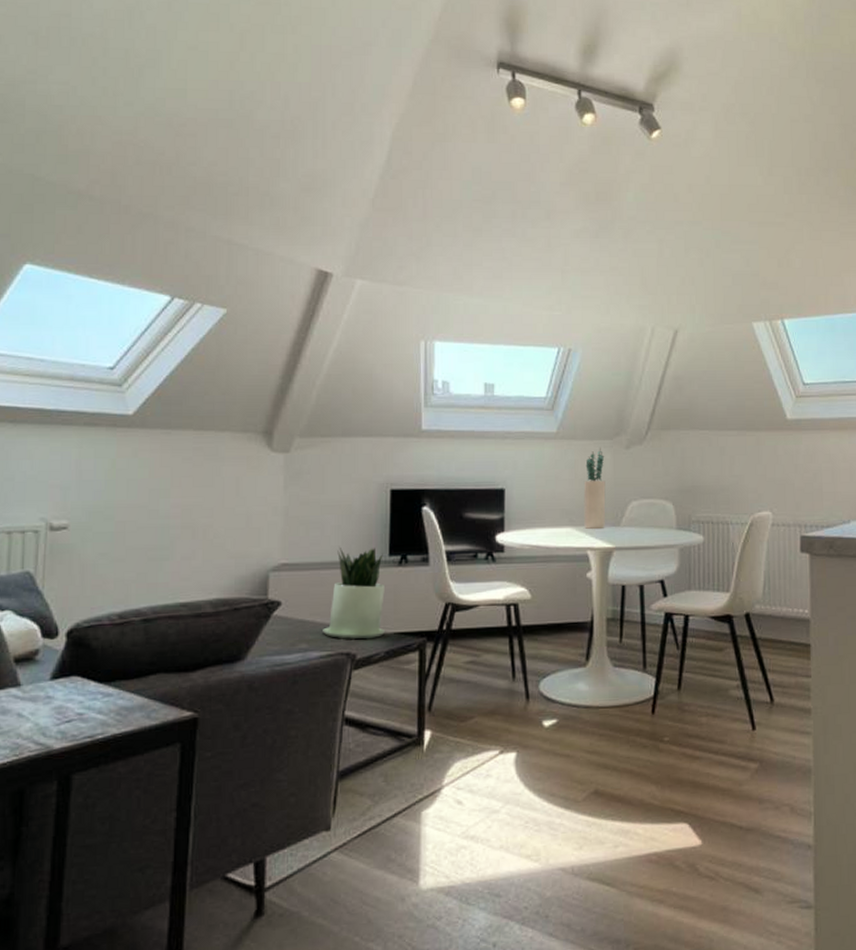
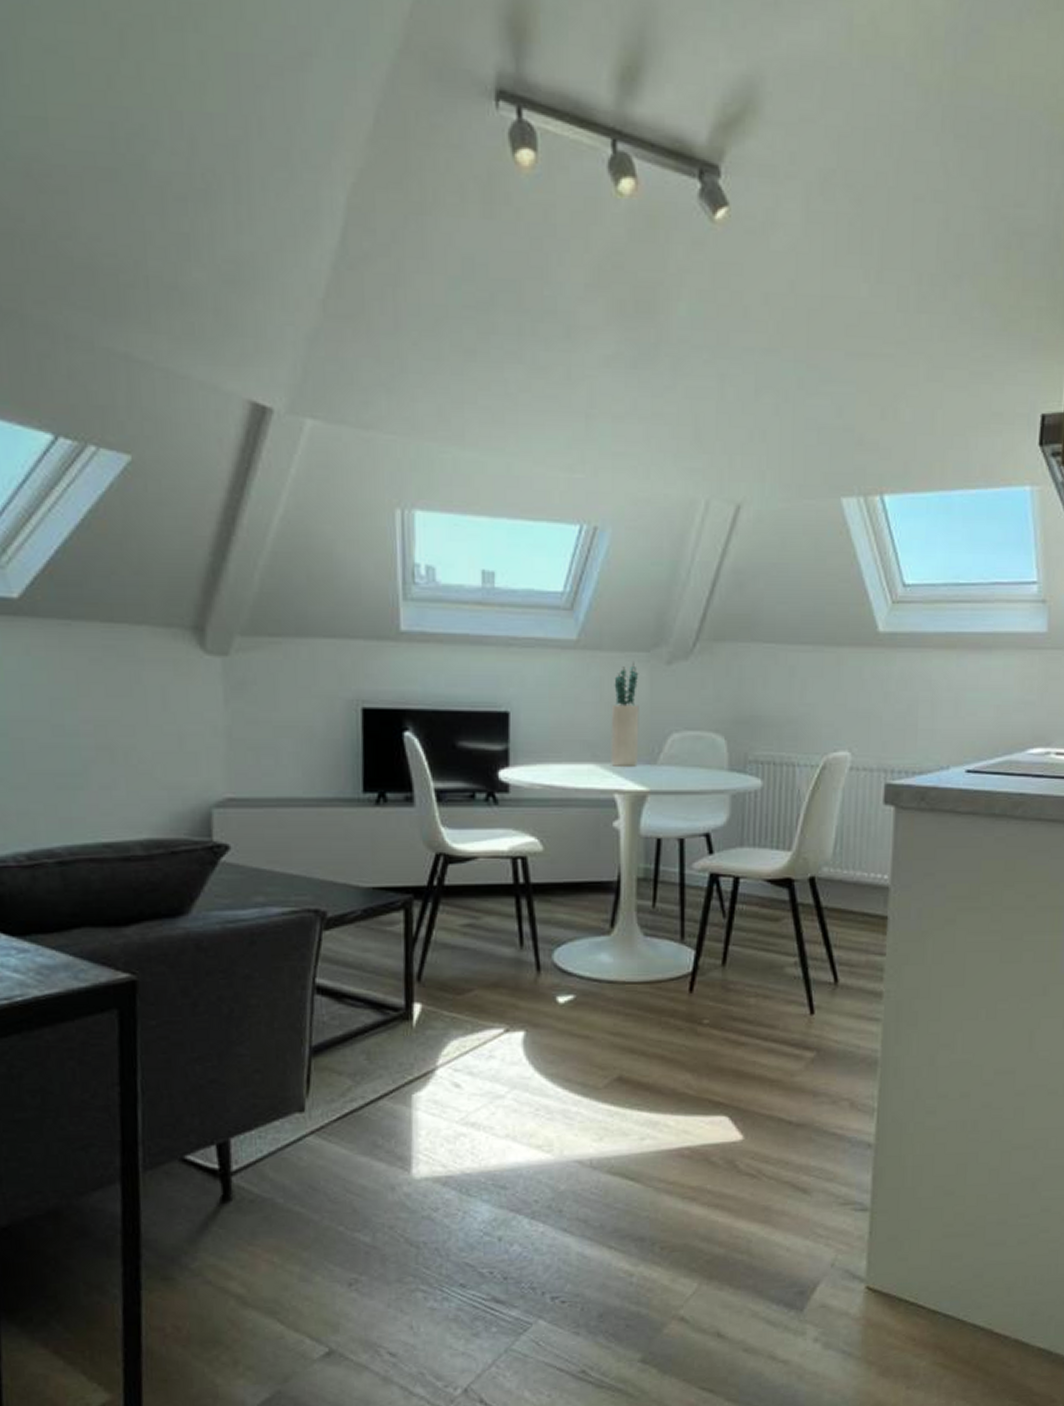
planter: present [323,548,386,639] -> none [283,781,363,893]

